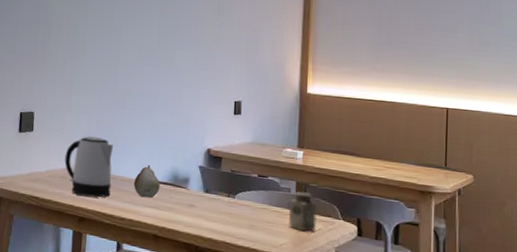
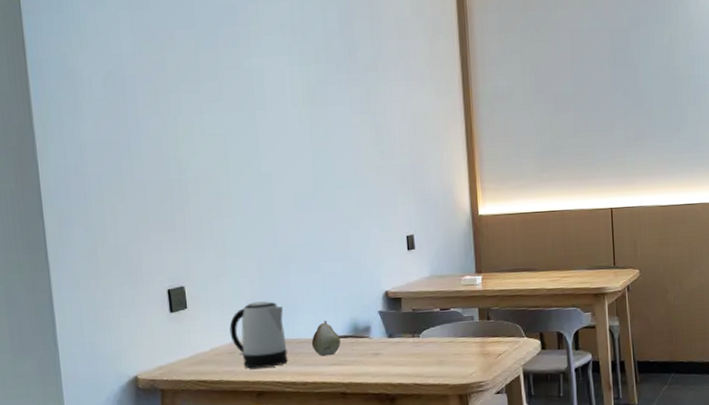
salt shaker: present [289,191,317,232] -> none [473,317,503,357]

